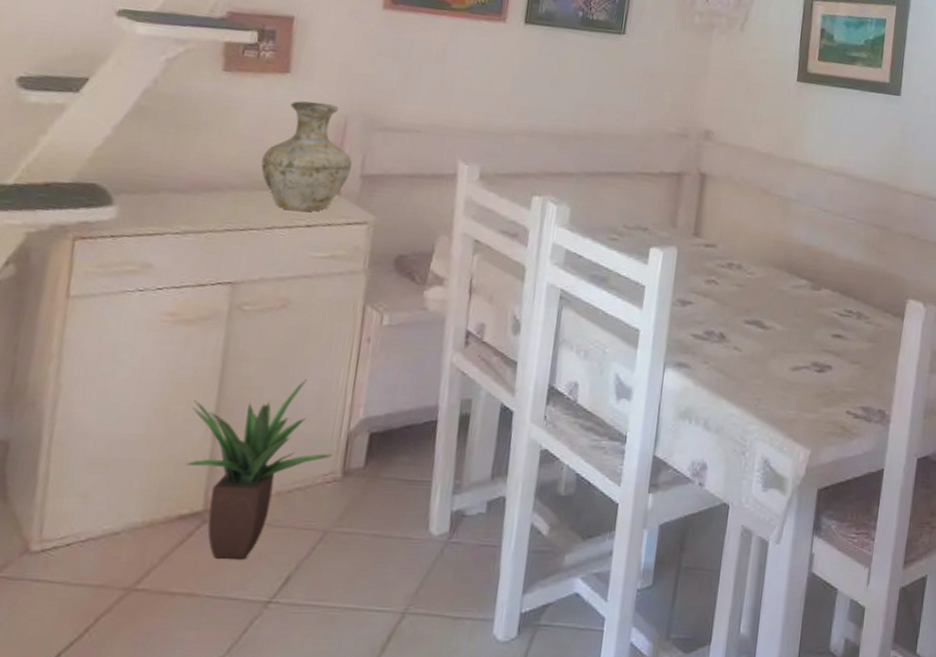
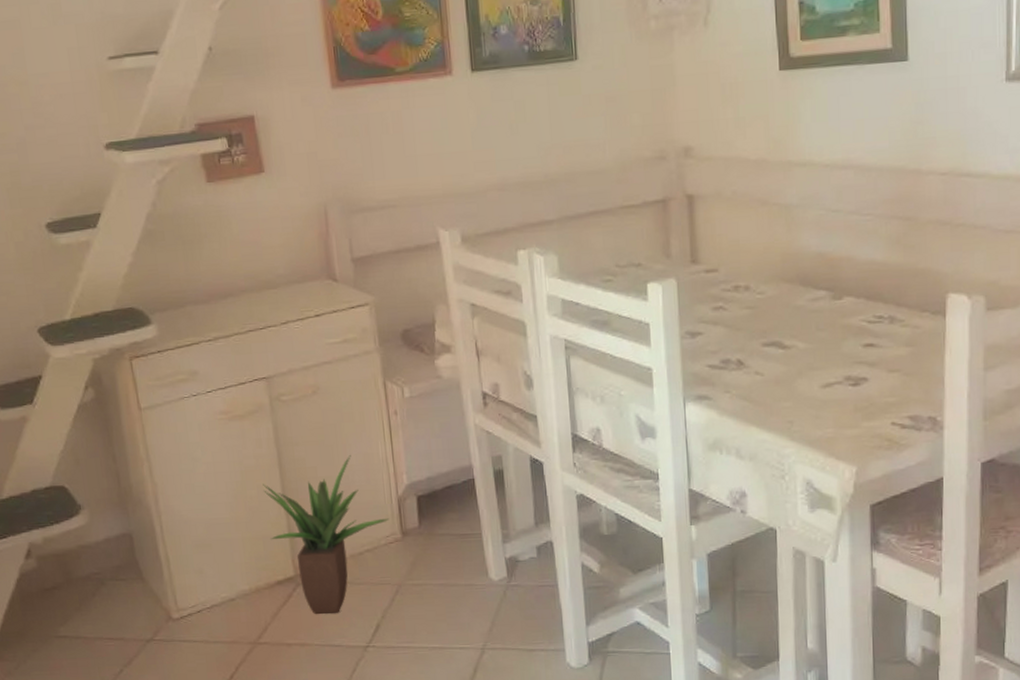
vase: present [261,101,352,212] -> none [261,195,341,304]

